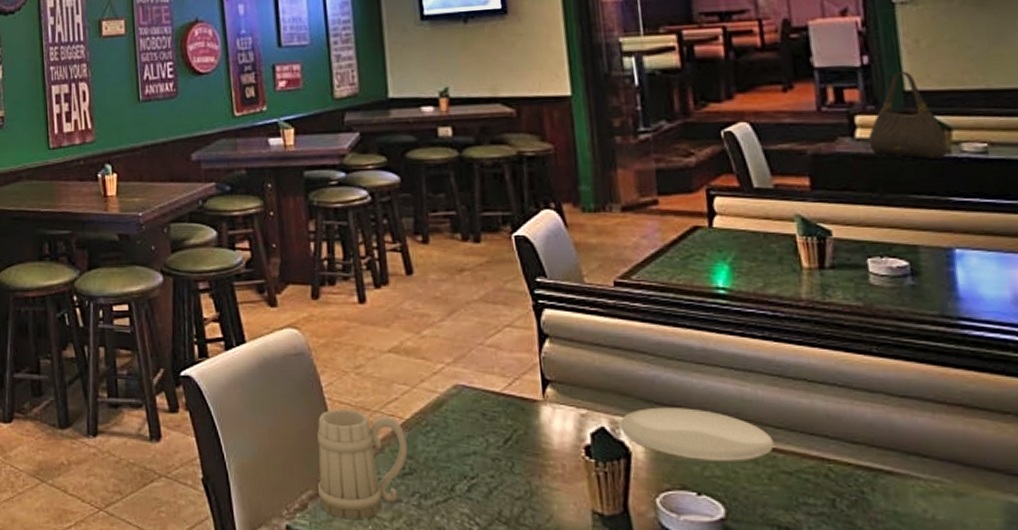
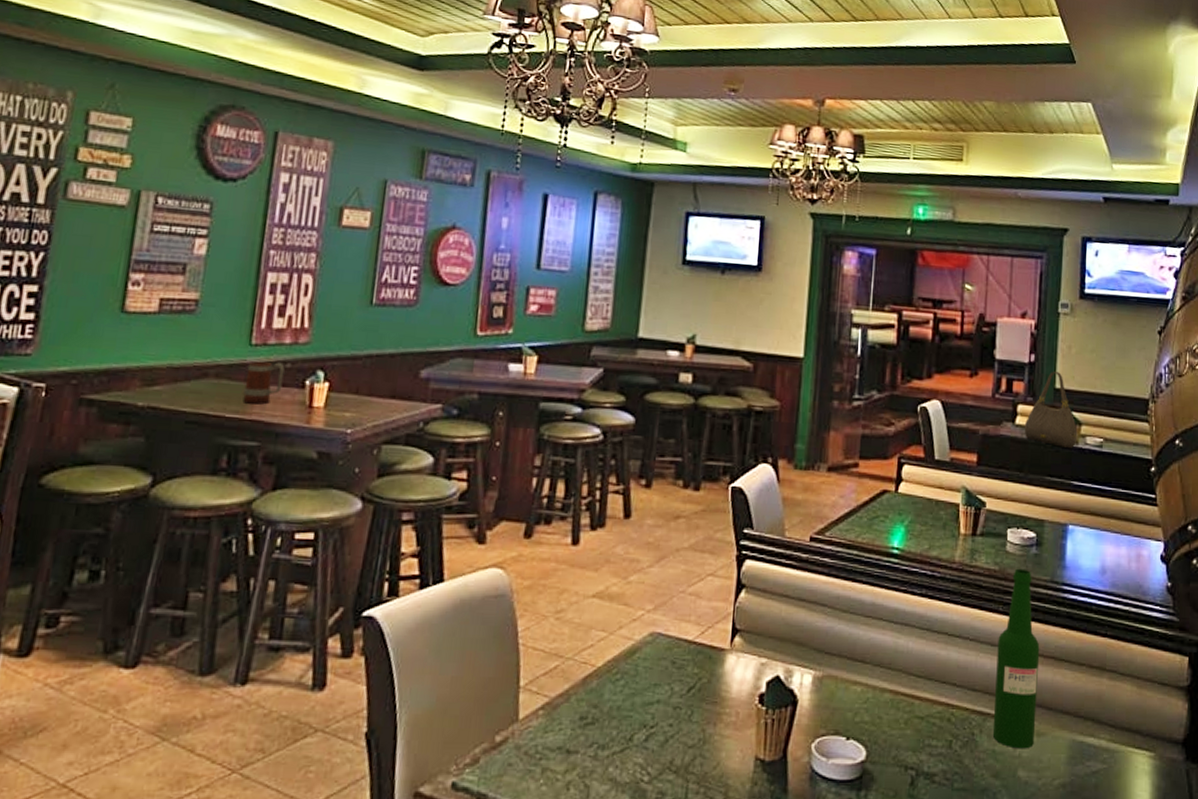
beer mug: none [50,161,80,199] -> present [242,361,285,405]
beer mug: present [317,408,408,520] -> none [492,654,595,774]
plate: present [619,407,774,464] -> none [792,657,914,710]
beer bottle: none [877,303,952,511] -> present [992,568,1040,749]

